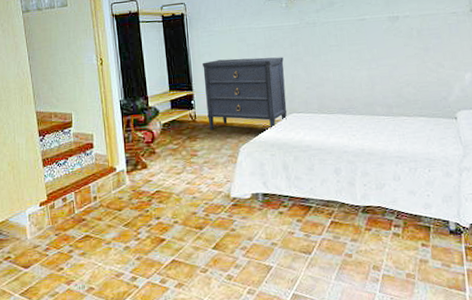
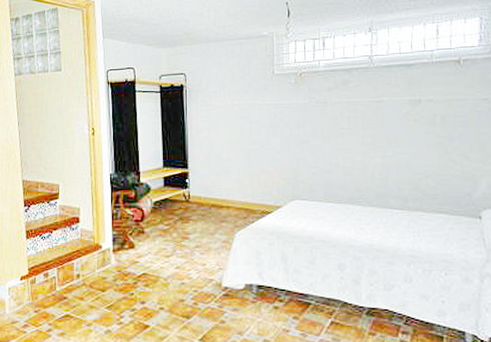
dresser: present [203,57,287,131] -> none [200,136,290,216]

